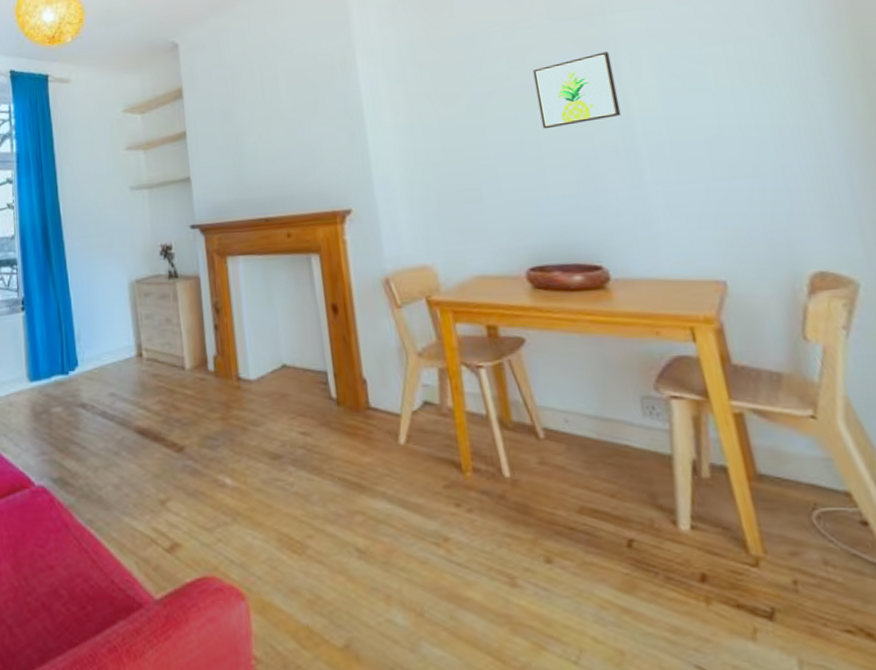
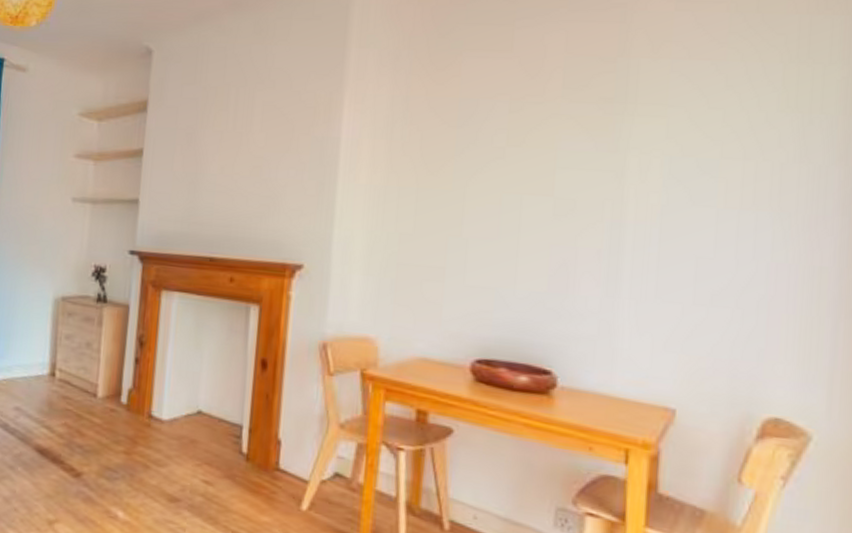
wall art: present [532,52,621,129] -> none [526,145,619,219]

